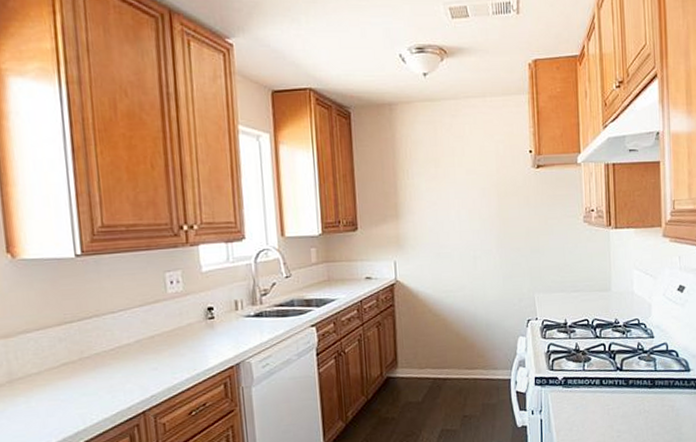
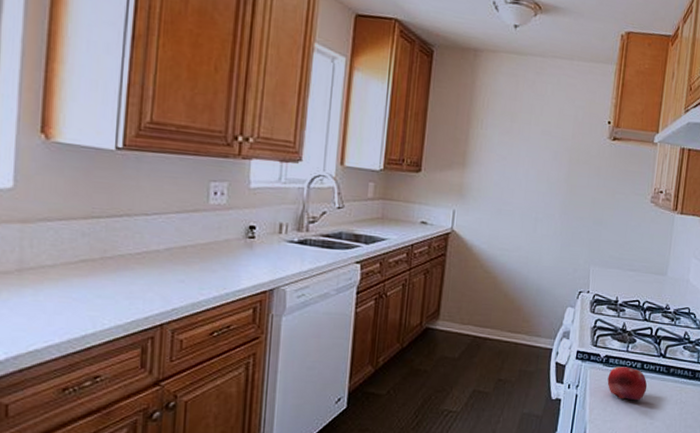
fruit: none [569,385,609,417] -> present [607,366,648,401]

